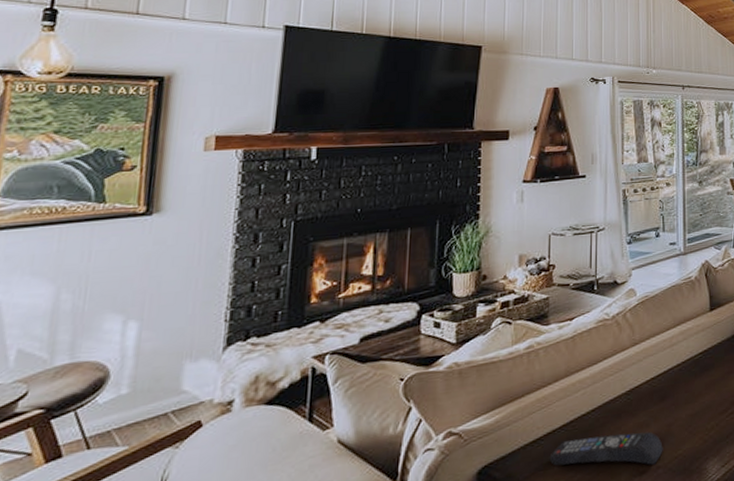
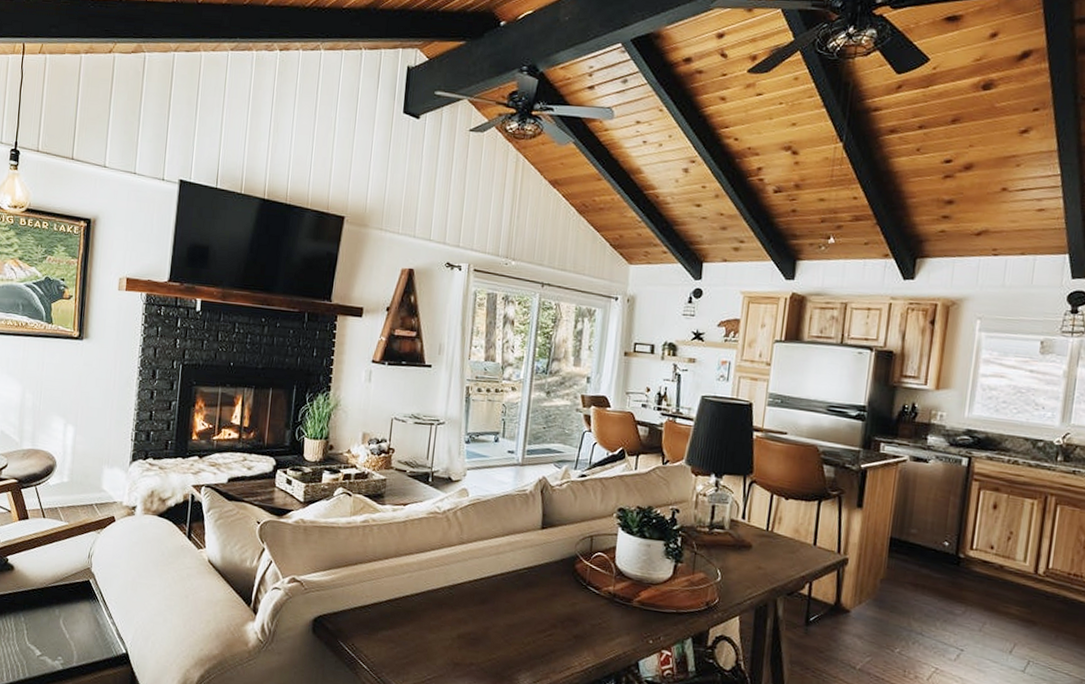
remote control: present [549,431,663,466] -> none [374,614,478,660]

